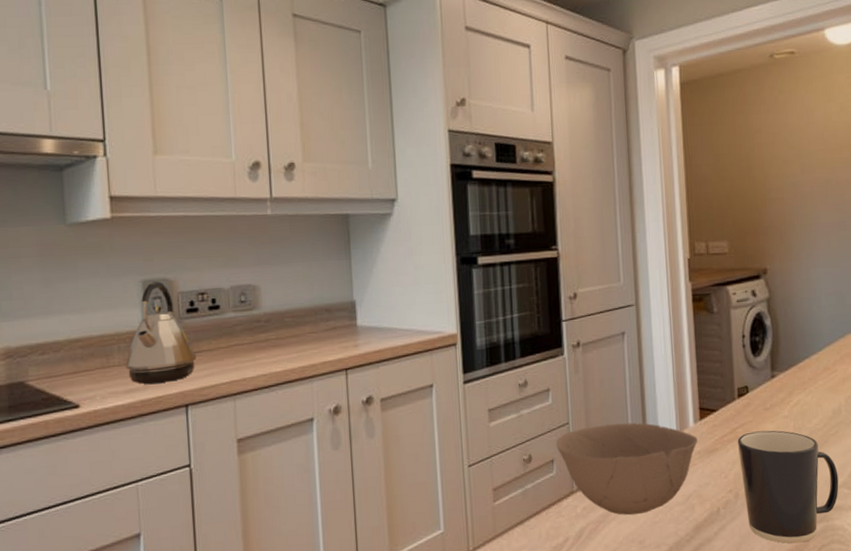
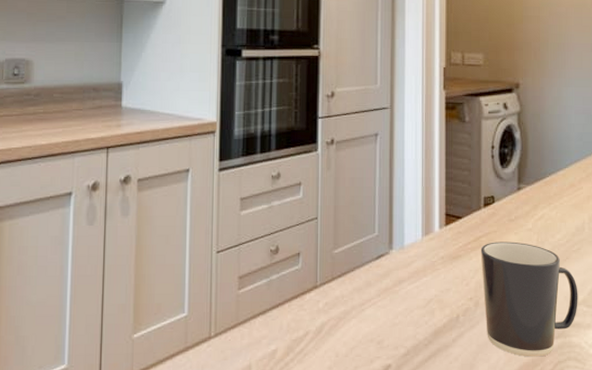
bowl: present [556,422,698,516] -> none [303,223,442,315]

